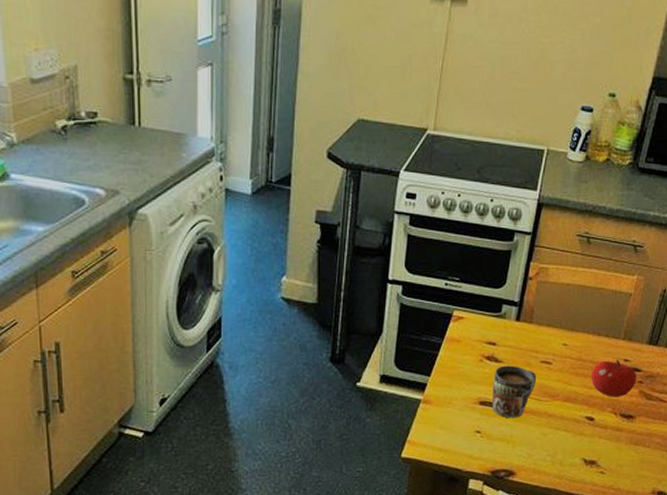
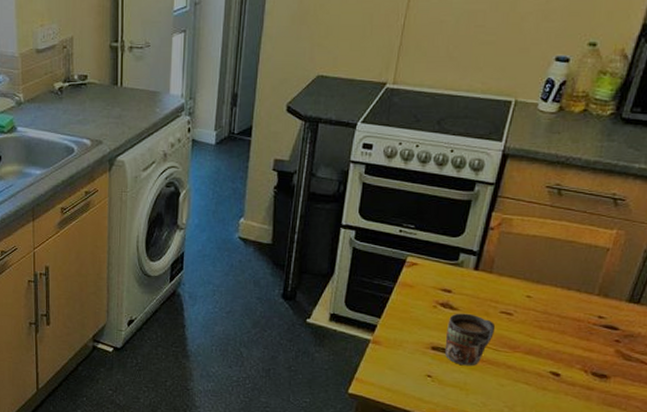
fruit: present [591,360,637,397] -> none [557,315,614,355]

